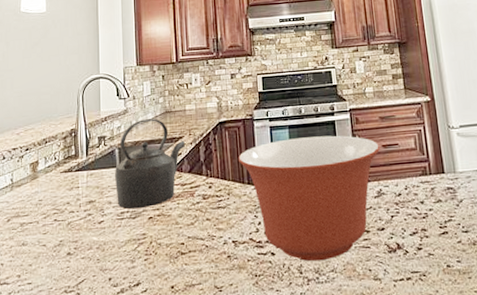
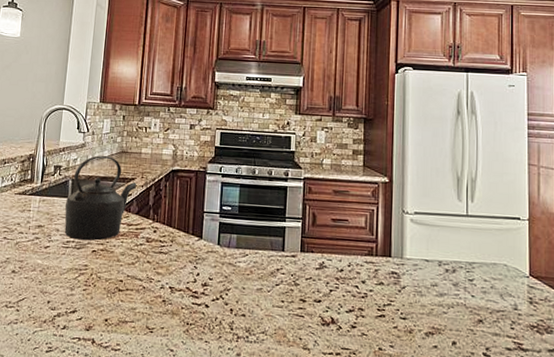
mixing bowl: present [238,135,380,262] -> none [186,197,330,322]

